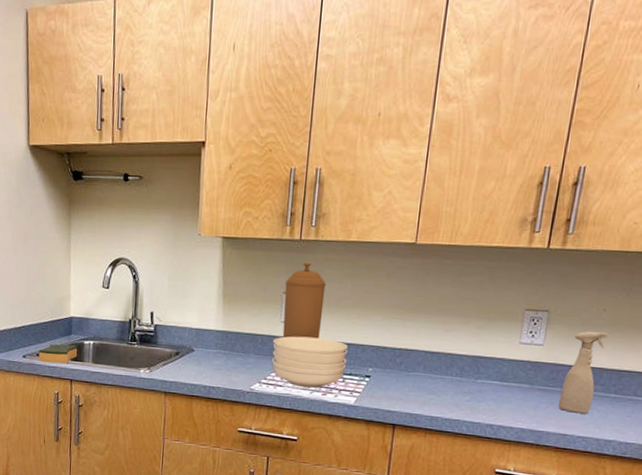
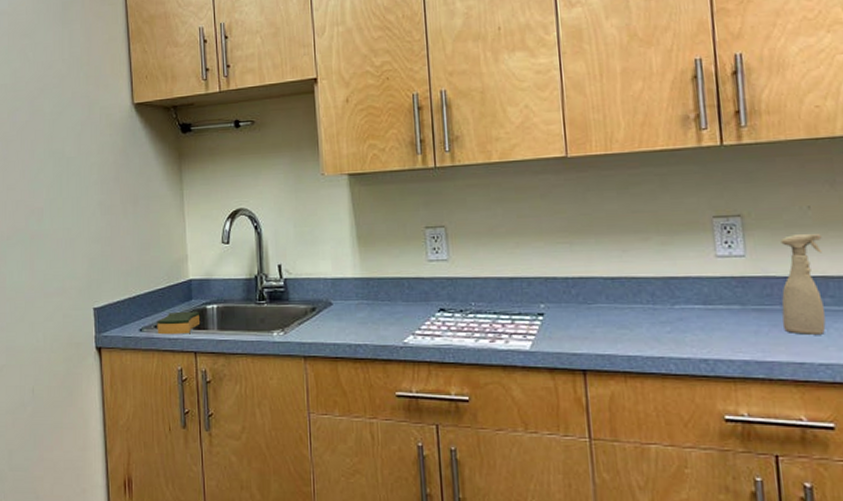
bowl: present [271,336,348,389] -> none [421,274,513,335]
canister: present [282,262,326,339] -> none [426,191,475,278]

